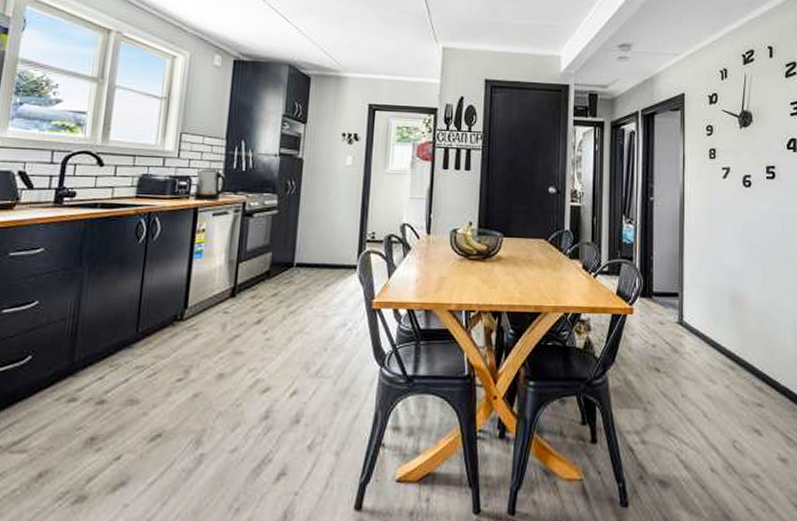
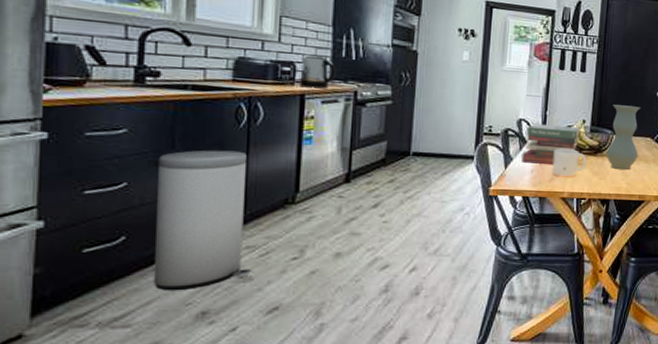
pedal bin: none [50,266,143,413] -> present [153,150,251,290]
books: none [405,228,466,272] -> present [521,123,580,164]
mug: none [438,255,475,287] -> present [552,148,587,177]
vase: none [496,204,532,277] -> present [606,104,640,170]

